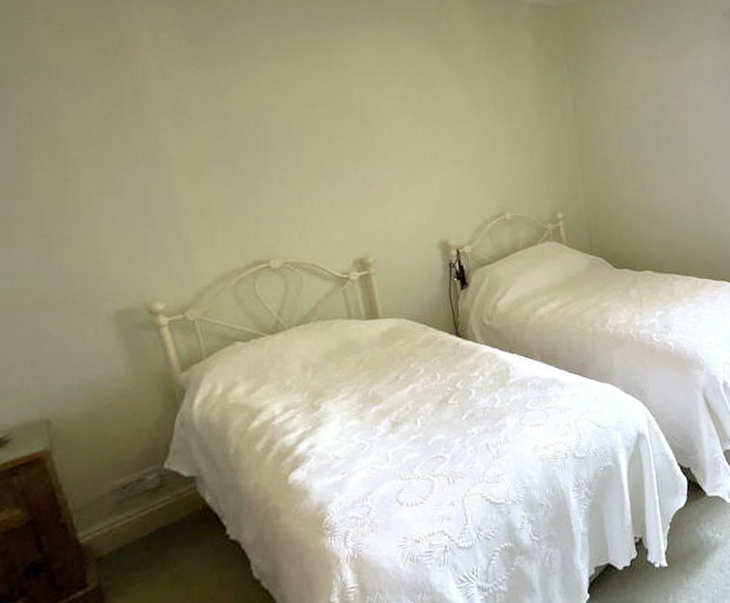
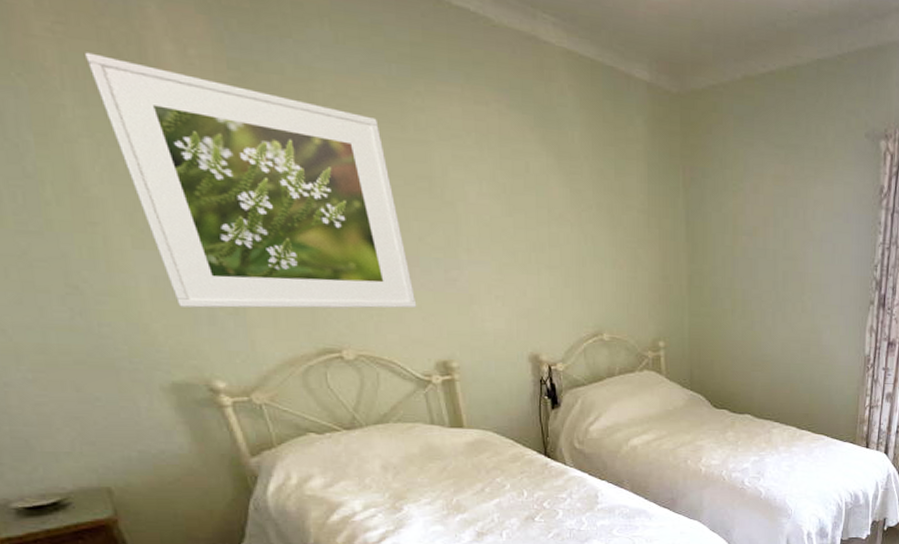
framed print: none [79,49,338,241] -> present [85,52,417,308]

